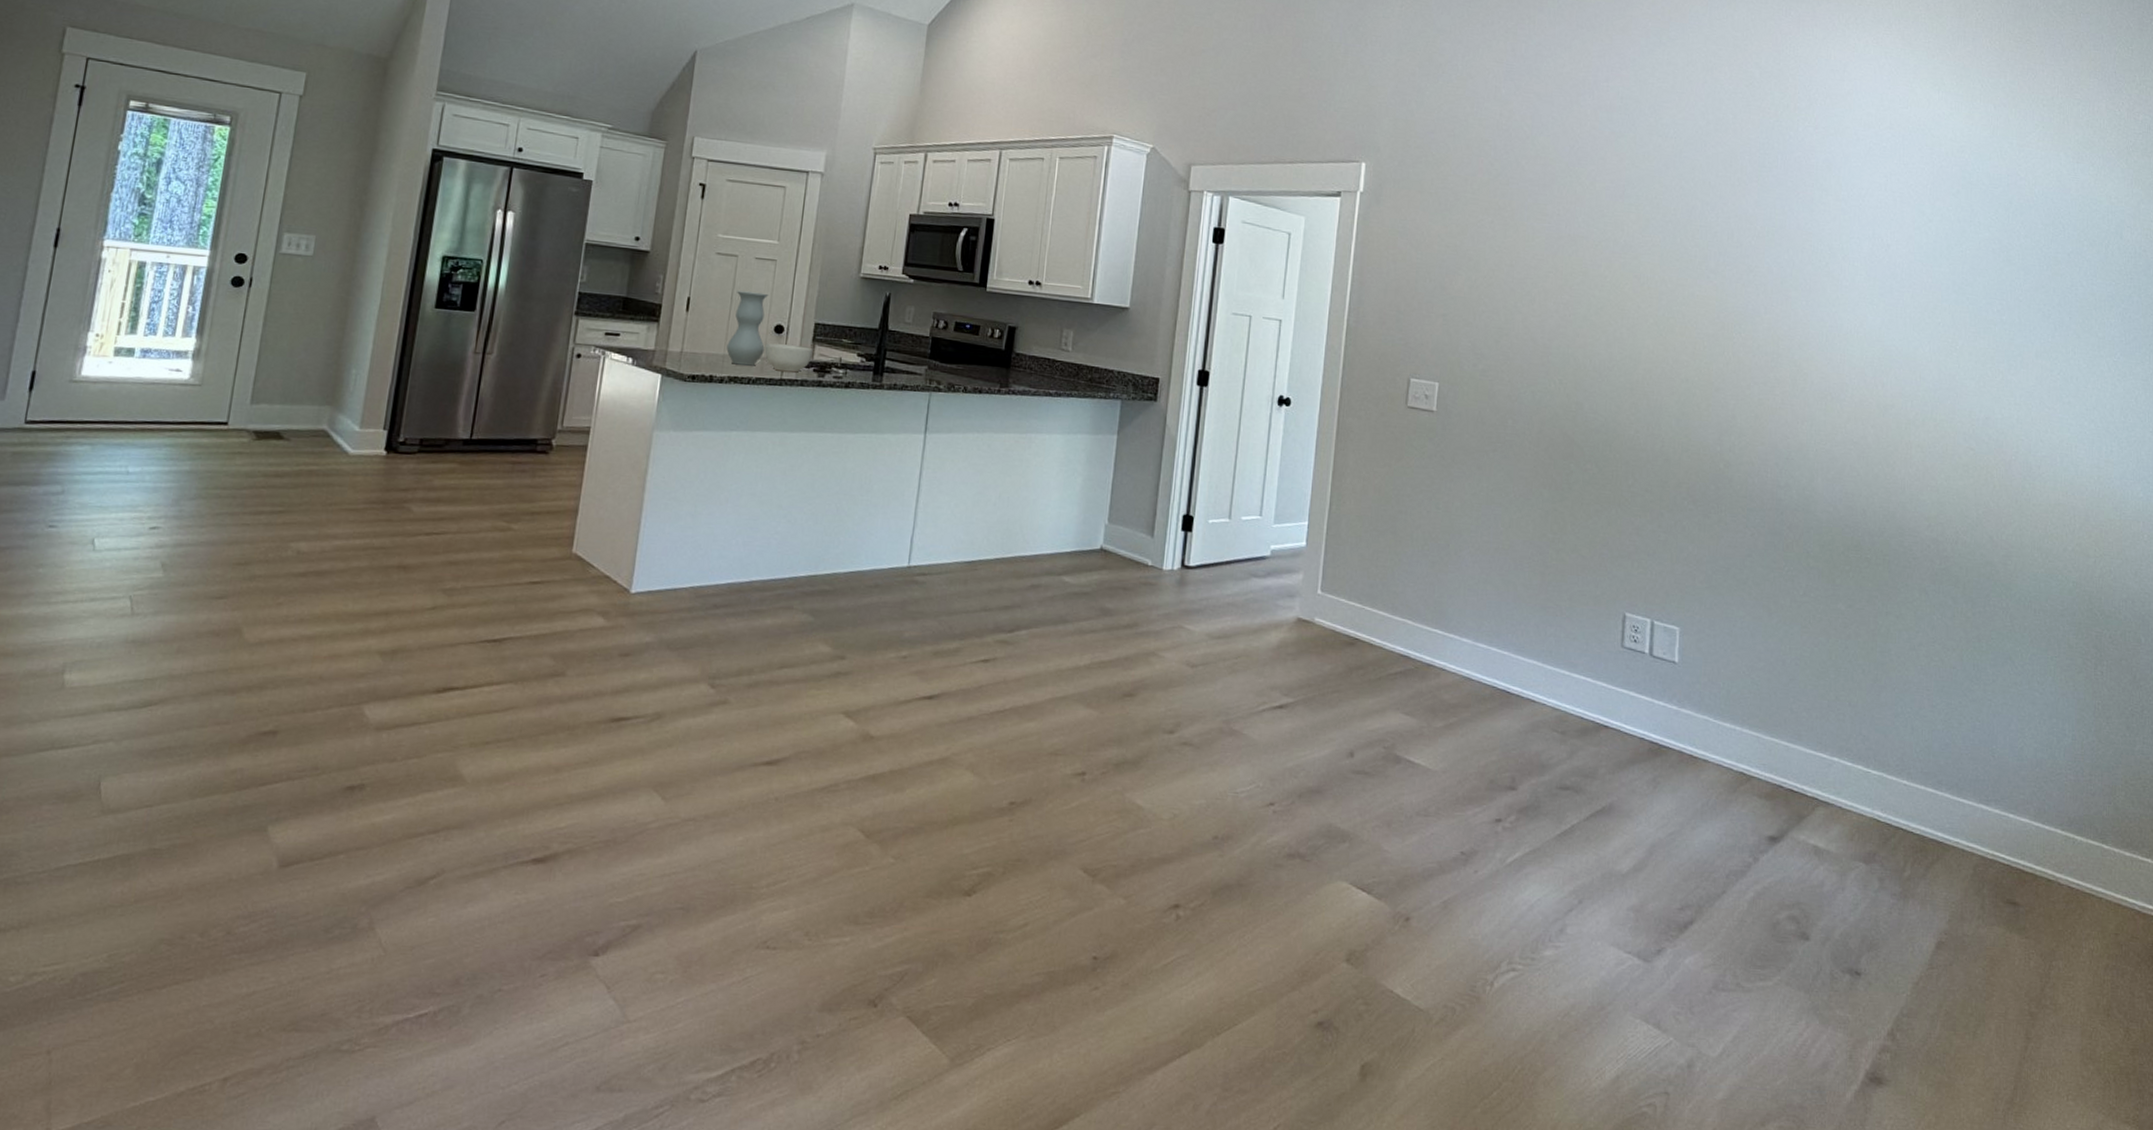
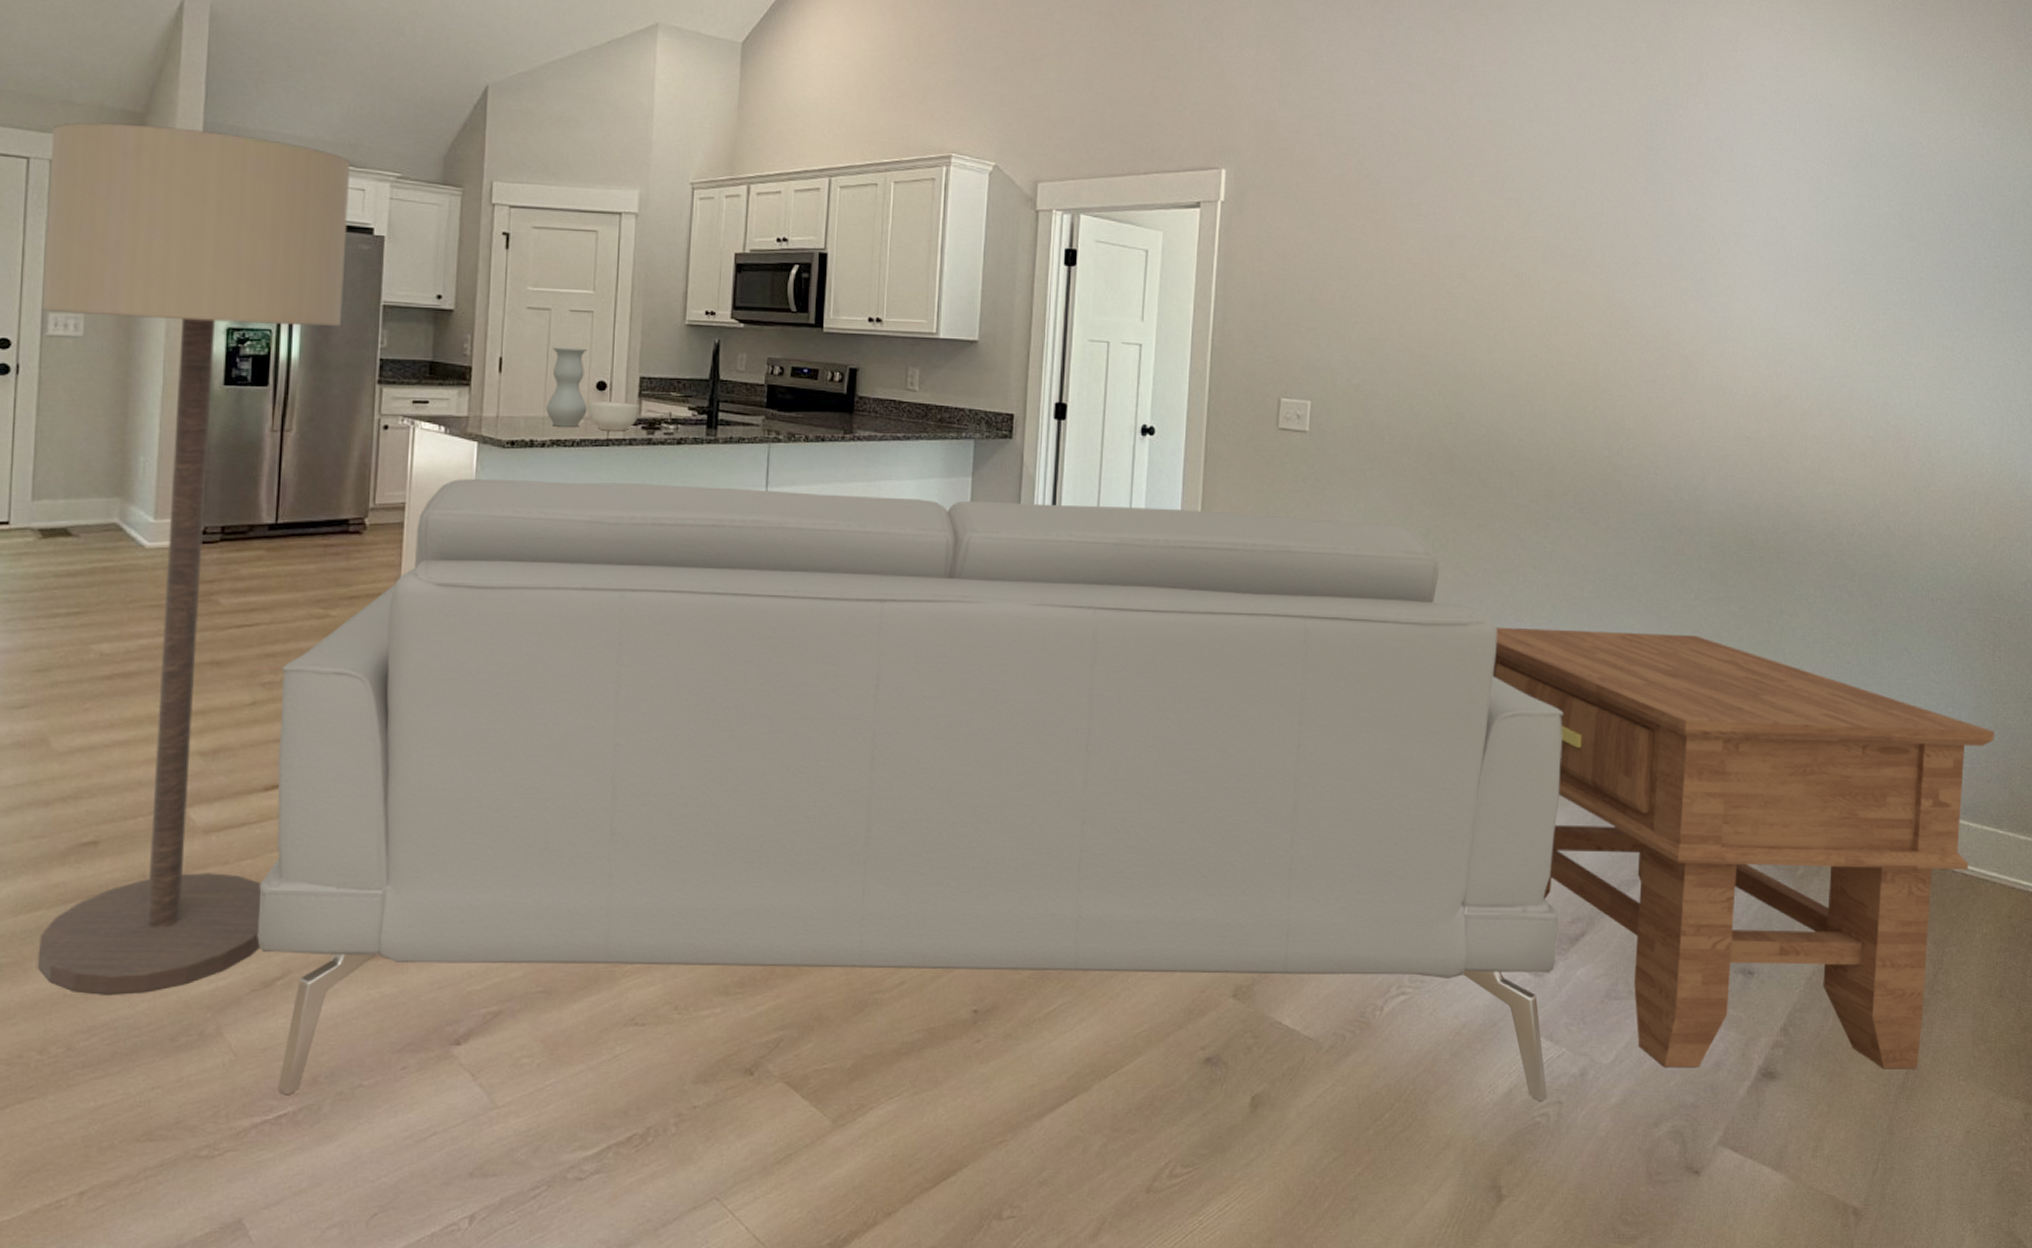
floor lamp: none [207,63,568,883] -> present [37,122,351,995]
sofa: none [416,408,1675,1092] -> present [257,478,1564,1102]
side table: none [1606,610,2098,1085] -> present [1492,627,1994,1069]

